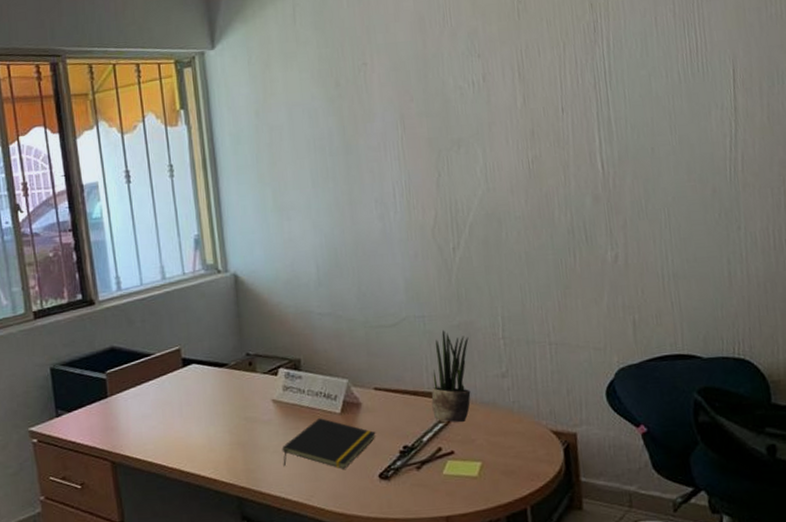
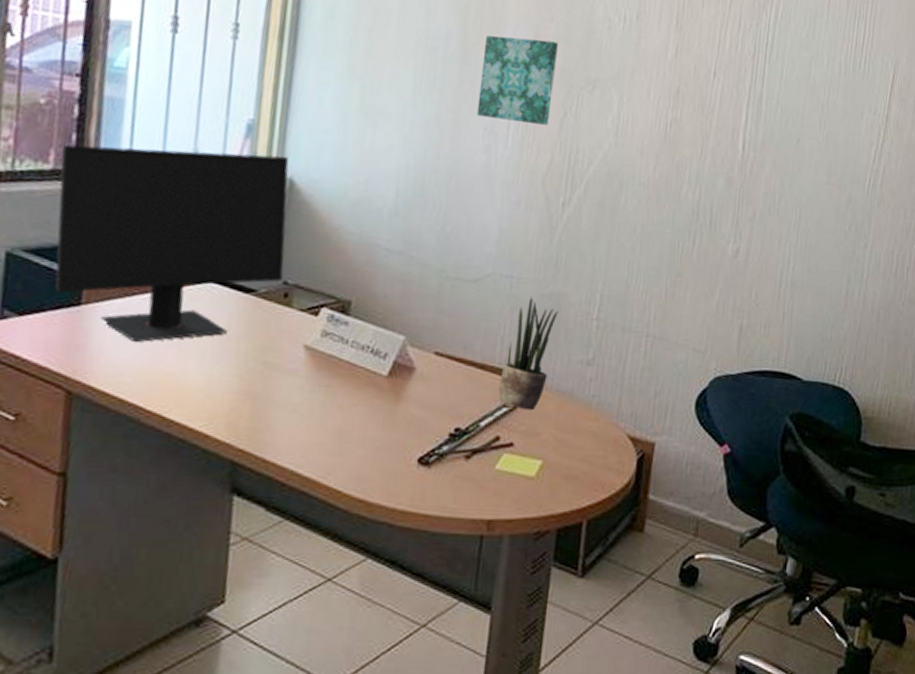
computer monitor: none [72,257,245,419] -> present [55,144,289,343]
notepad: present [282,418,376,469] -> none [300,378,426,446]
wall art: none [361,117,427,192] -> present [476,35,558,125]

